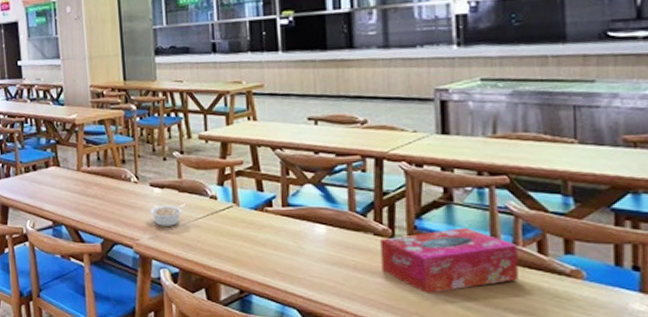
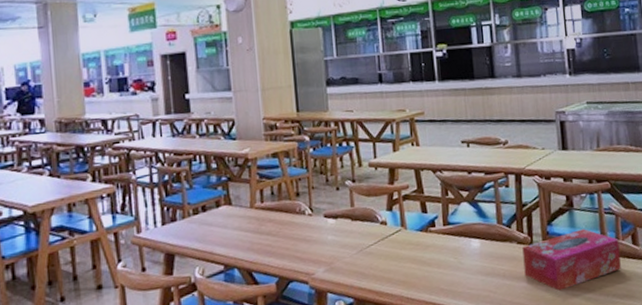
legume: present [149,203,185,226] -> none [324,231,358,258]

